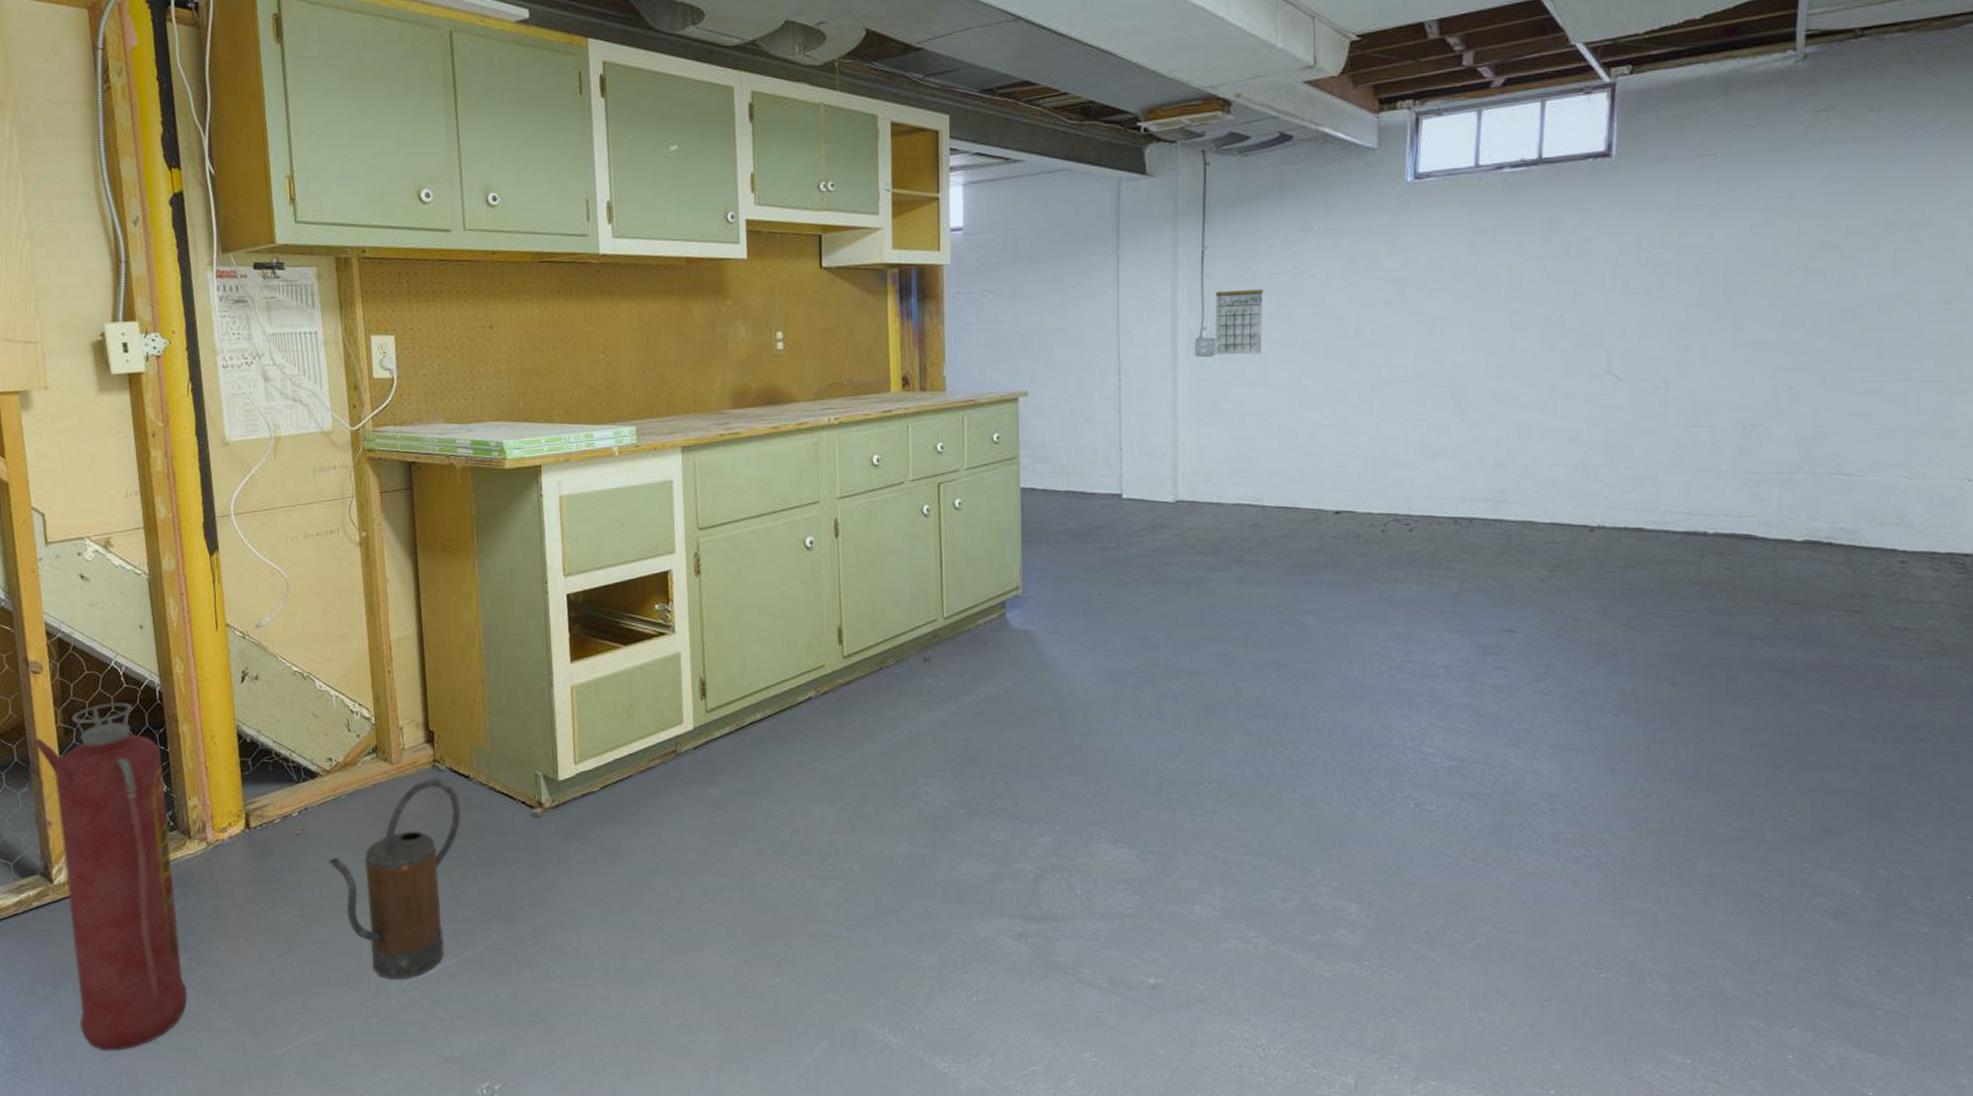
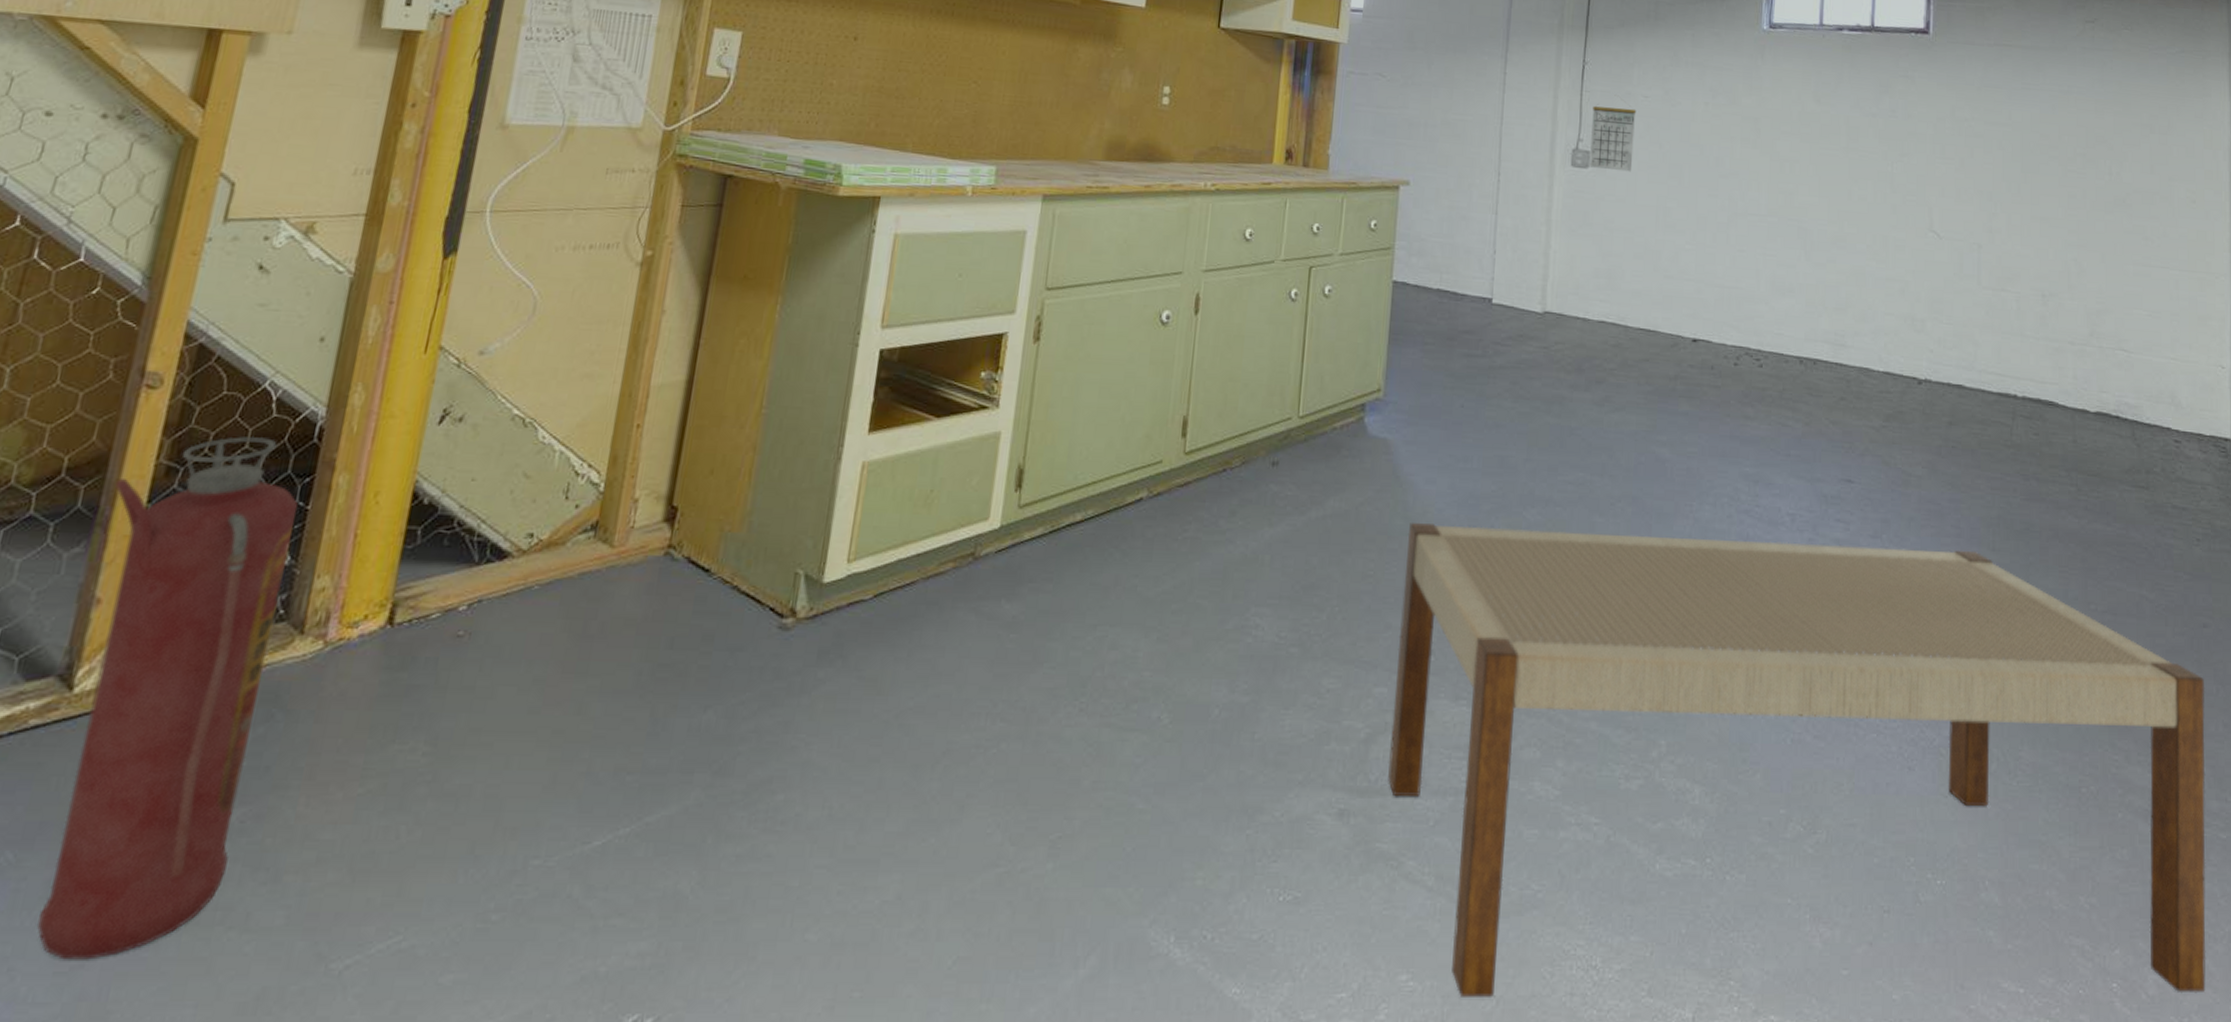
watering can: present [328,778,462,979] -> none [491,570,691,854]
bench: none [1057,686,1917,1069] -> present [1388,523,2206,997]

